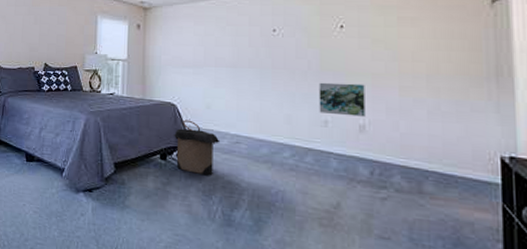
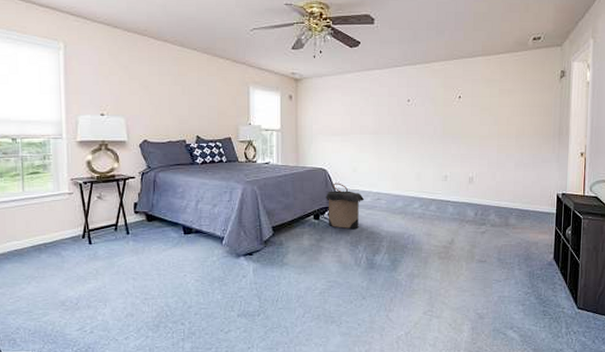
wall art: present [319,82,365,117] -> none [441,144,474,171]

